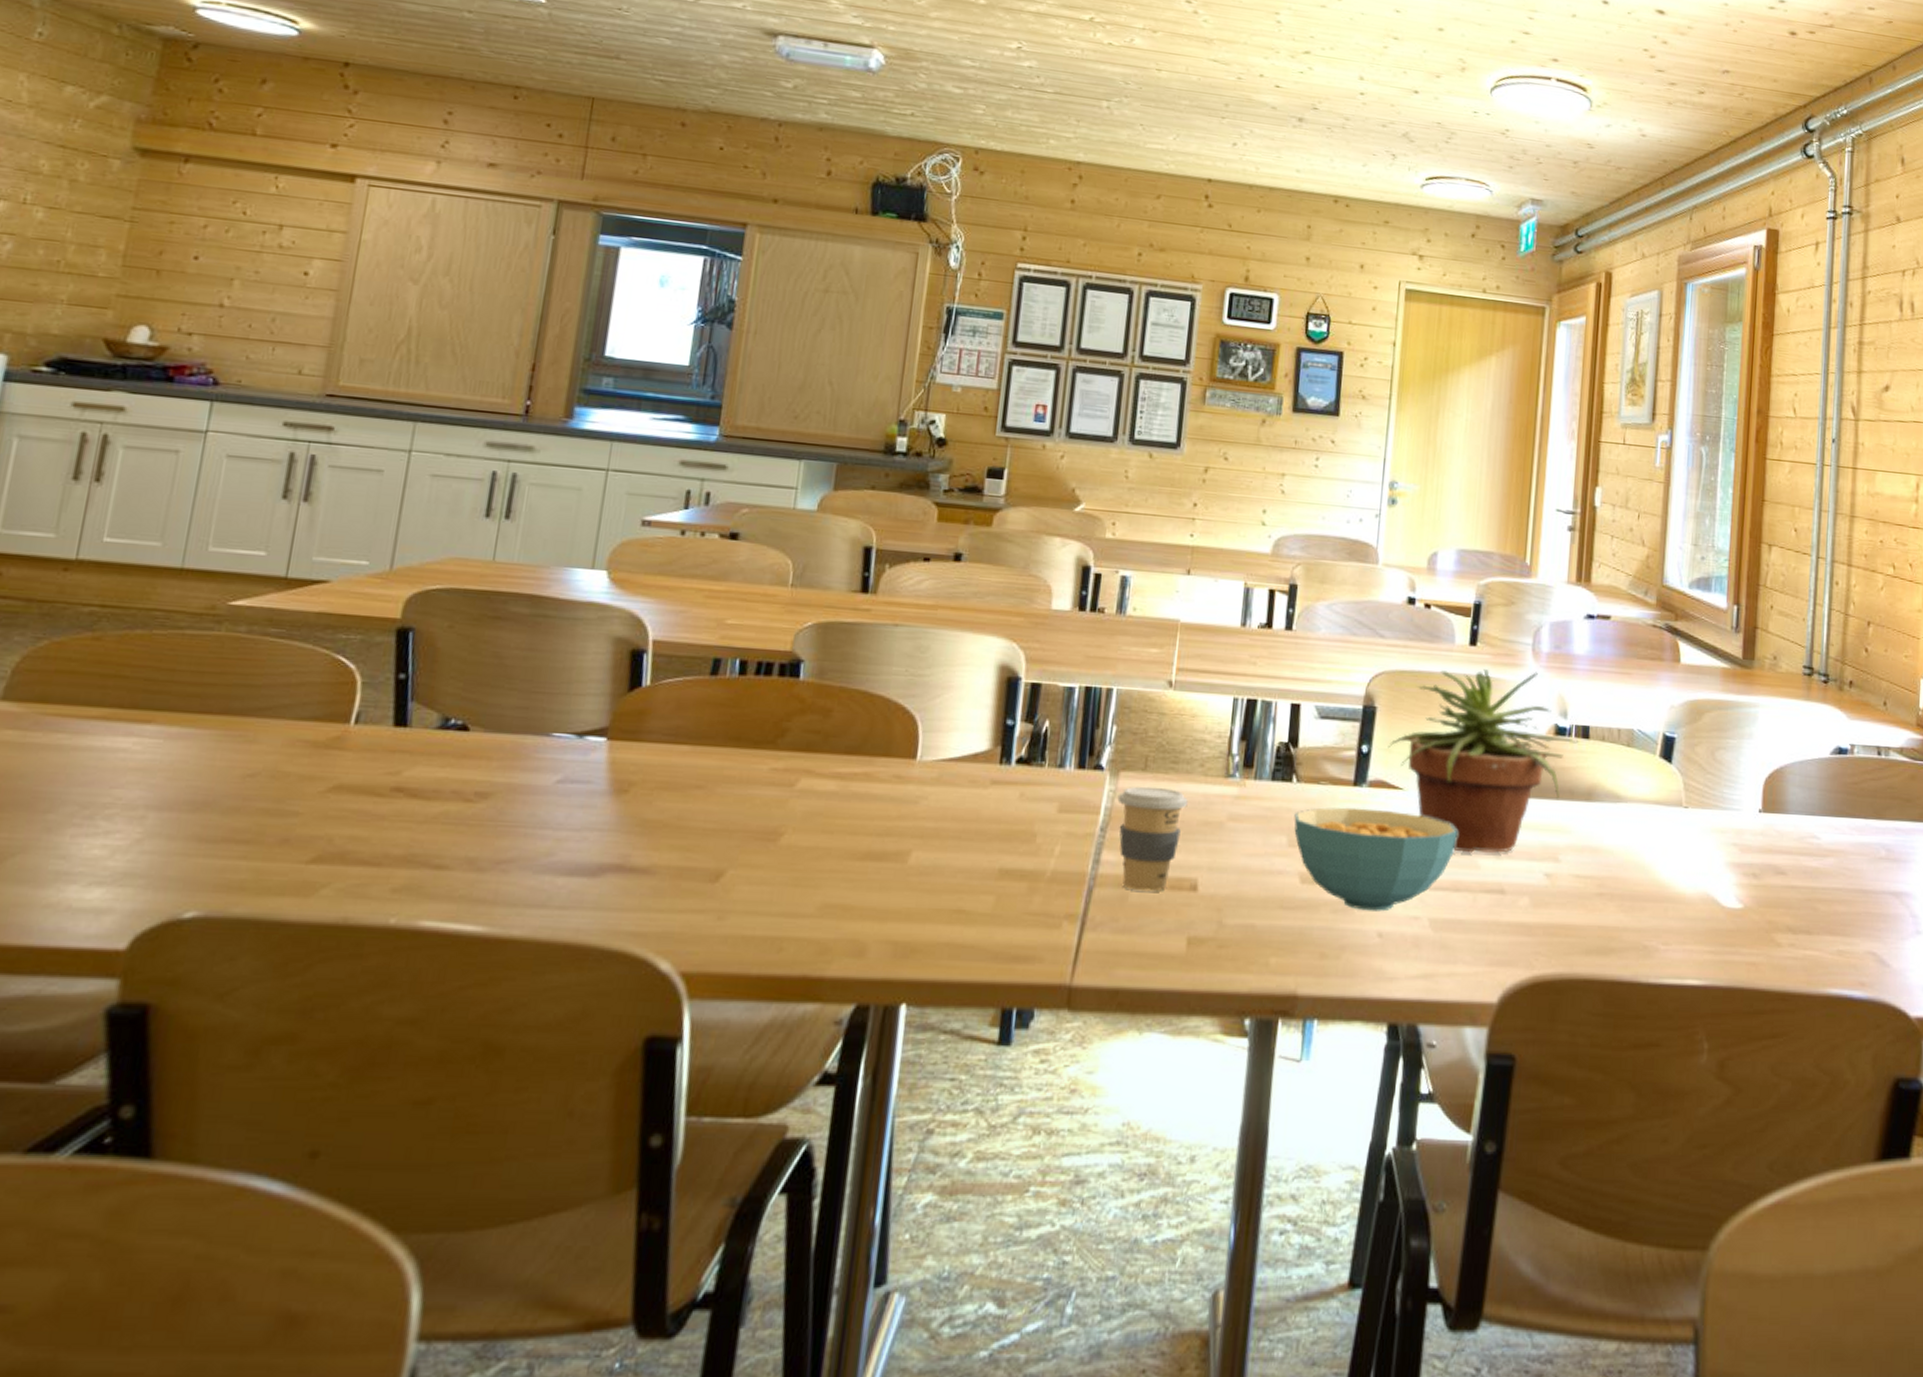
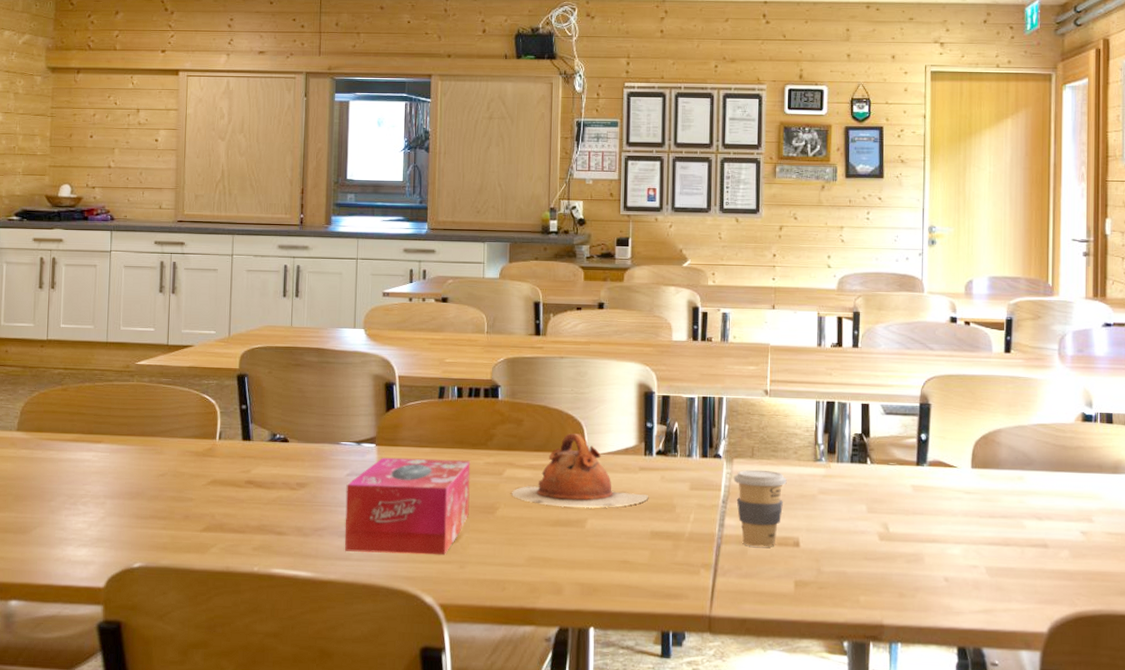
tissue box: none [541,757,749,901] -> present [344,457,471,555]
teapot: none [805,731,1000,836] -> present [512,433,648,508]
cereal bowl: present [1294,807,1457,911] -> none [870,482,1004,562]
potted plant: present [1388,669,1579,853] -> none [942,371,1104,516]

